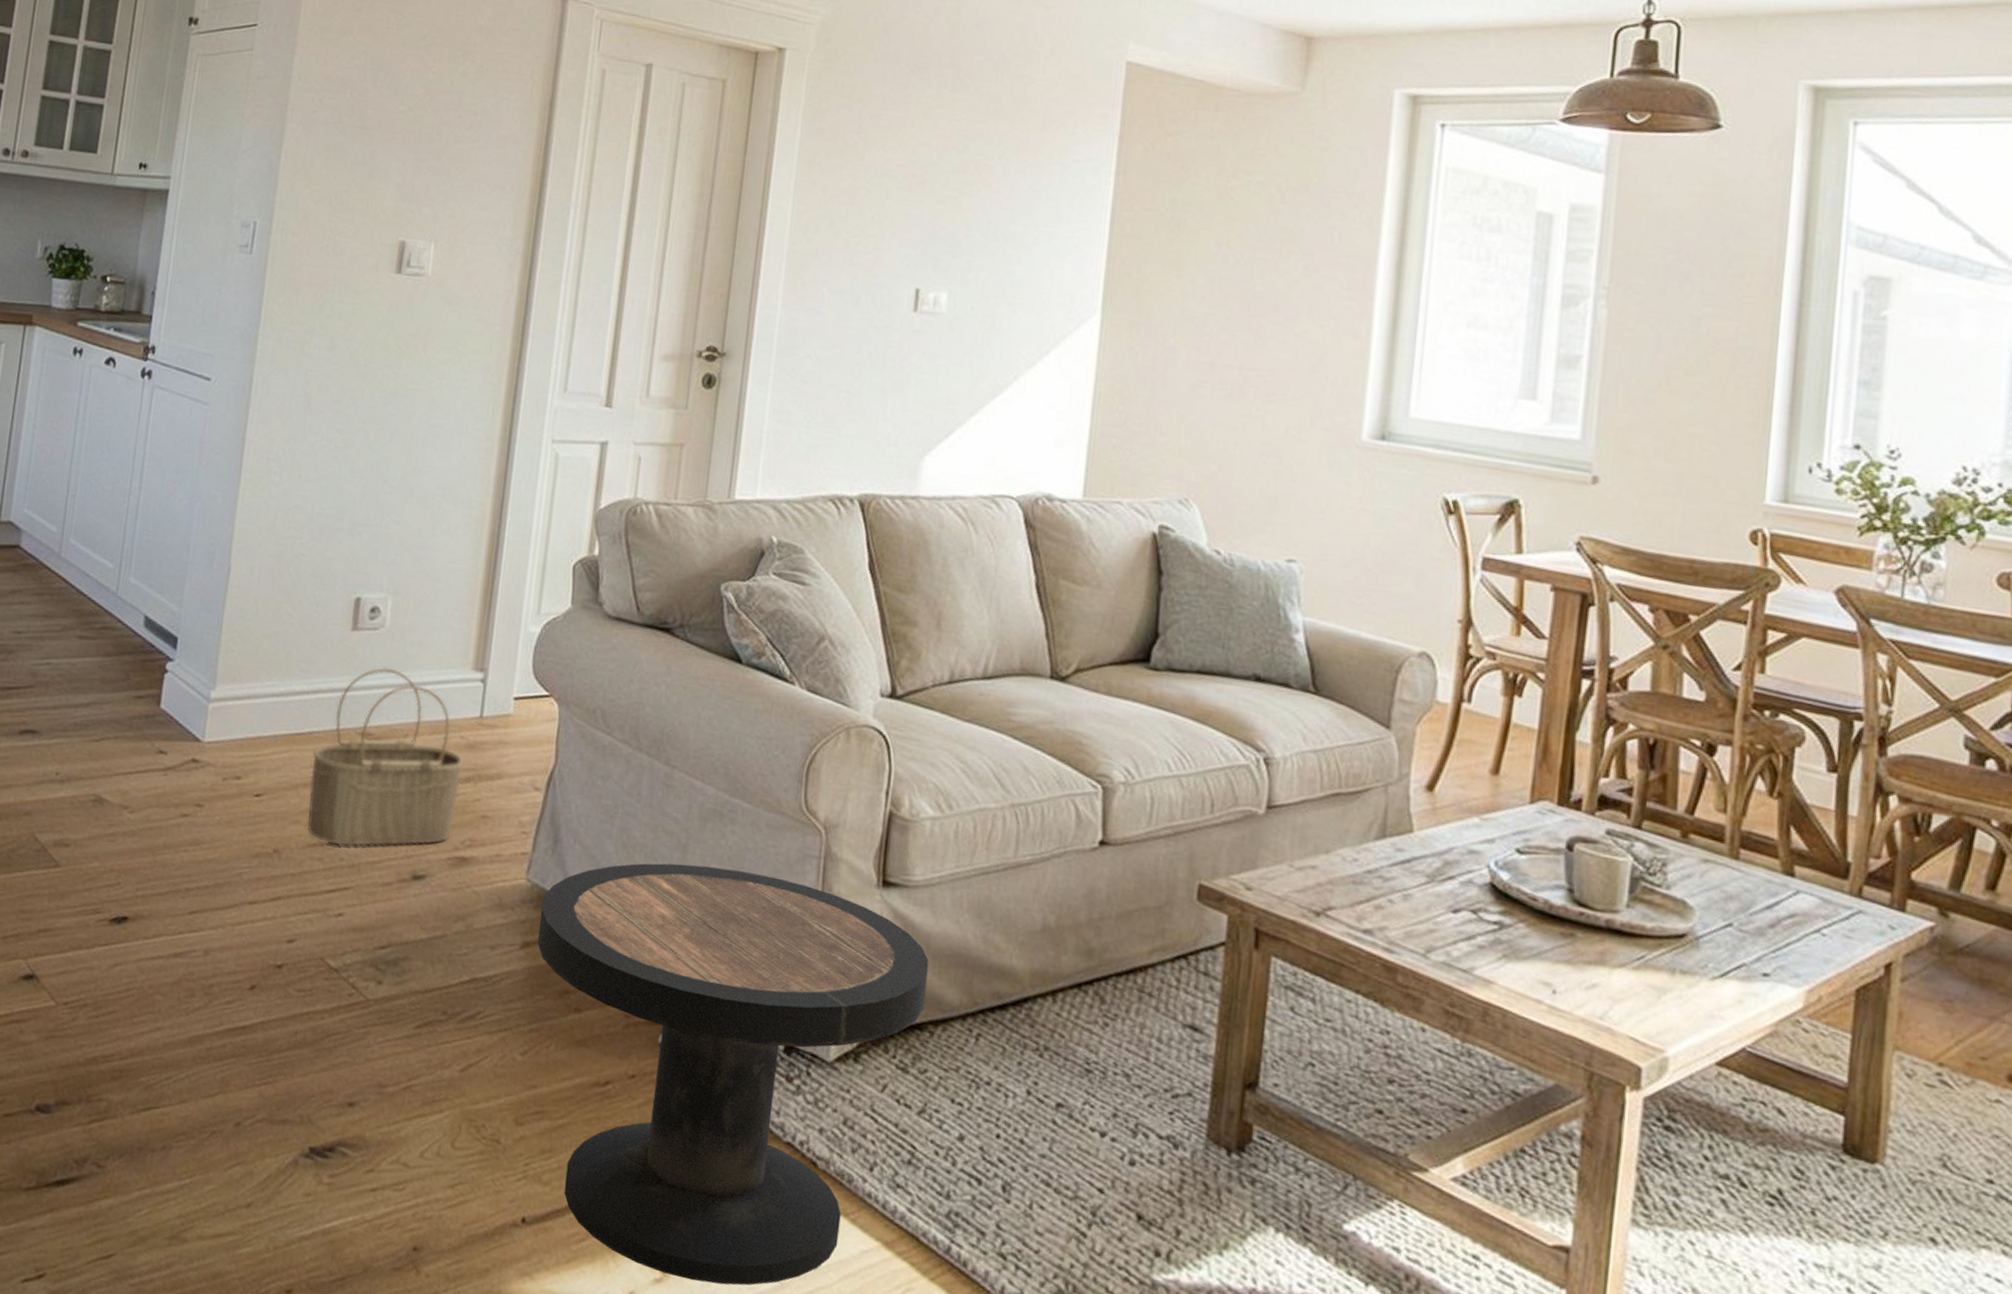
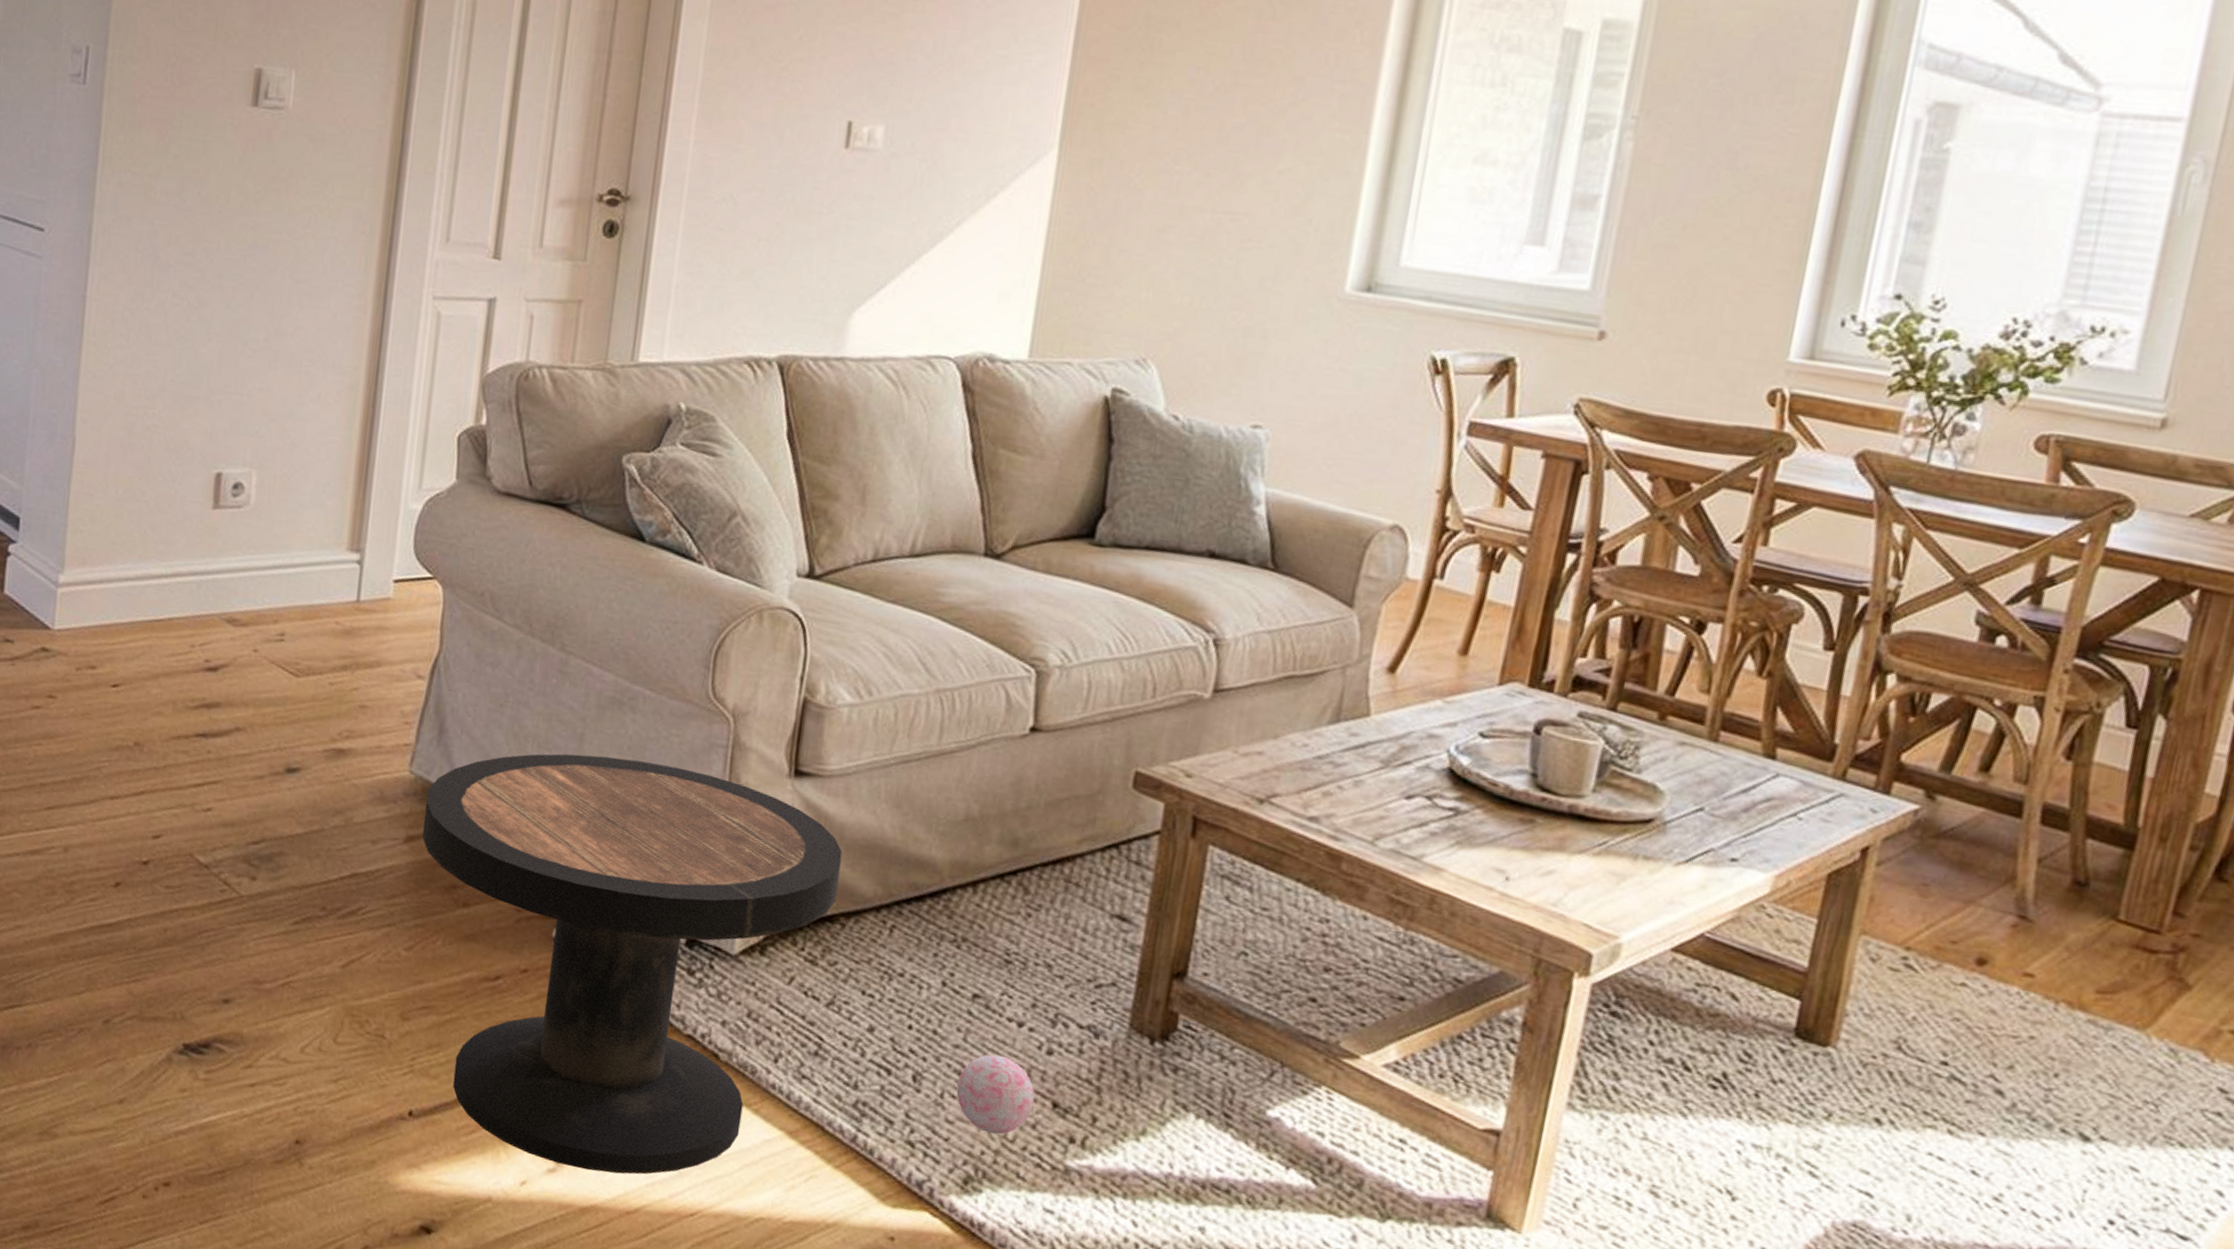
wicker basket: present [307,667,464,846] -> none [170,548,340,738]
decorative ball: none [1044,1164,1120,1247] -> present [956,1054,1035,1135]

